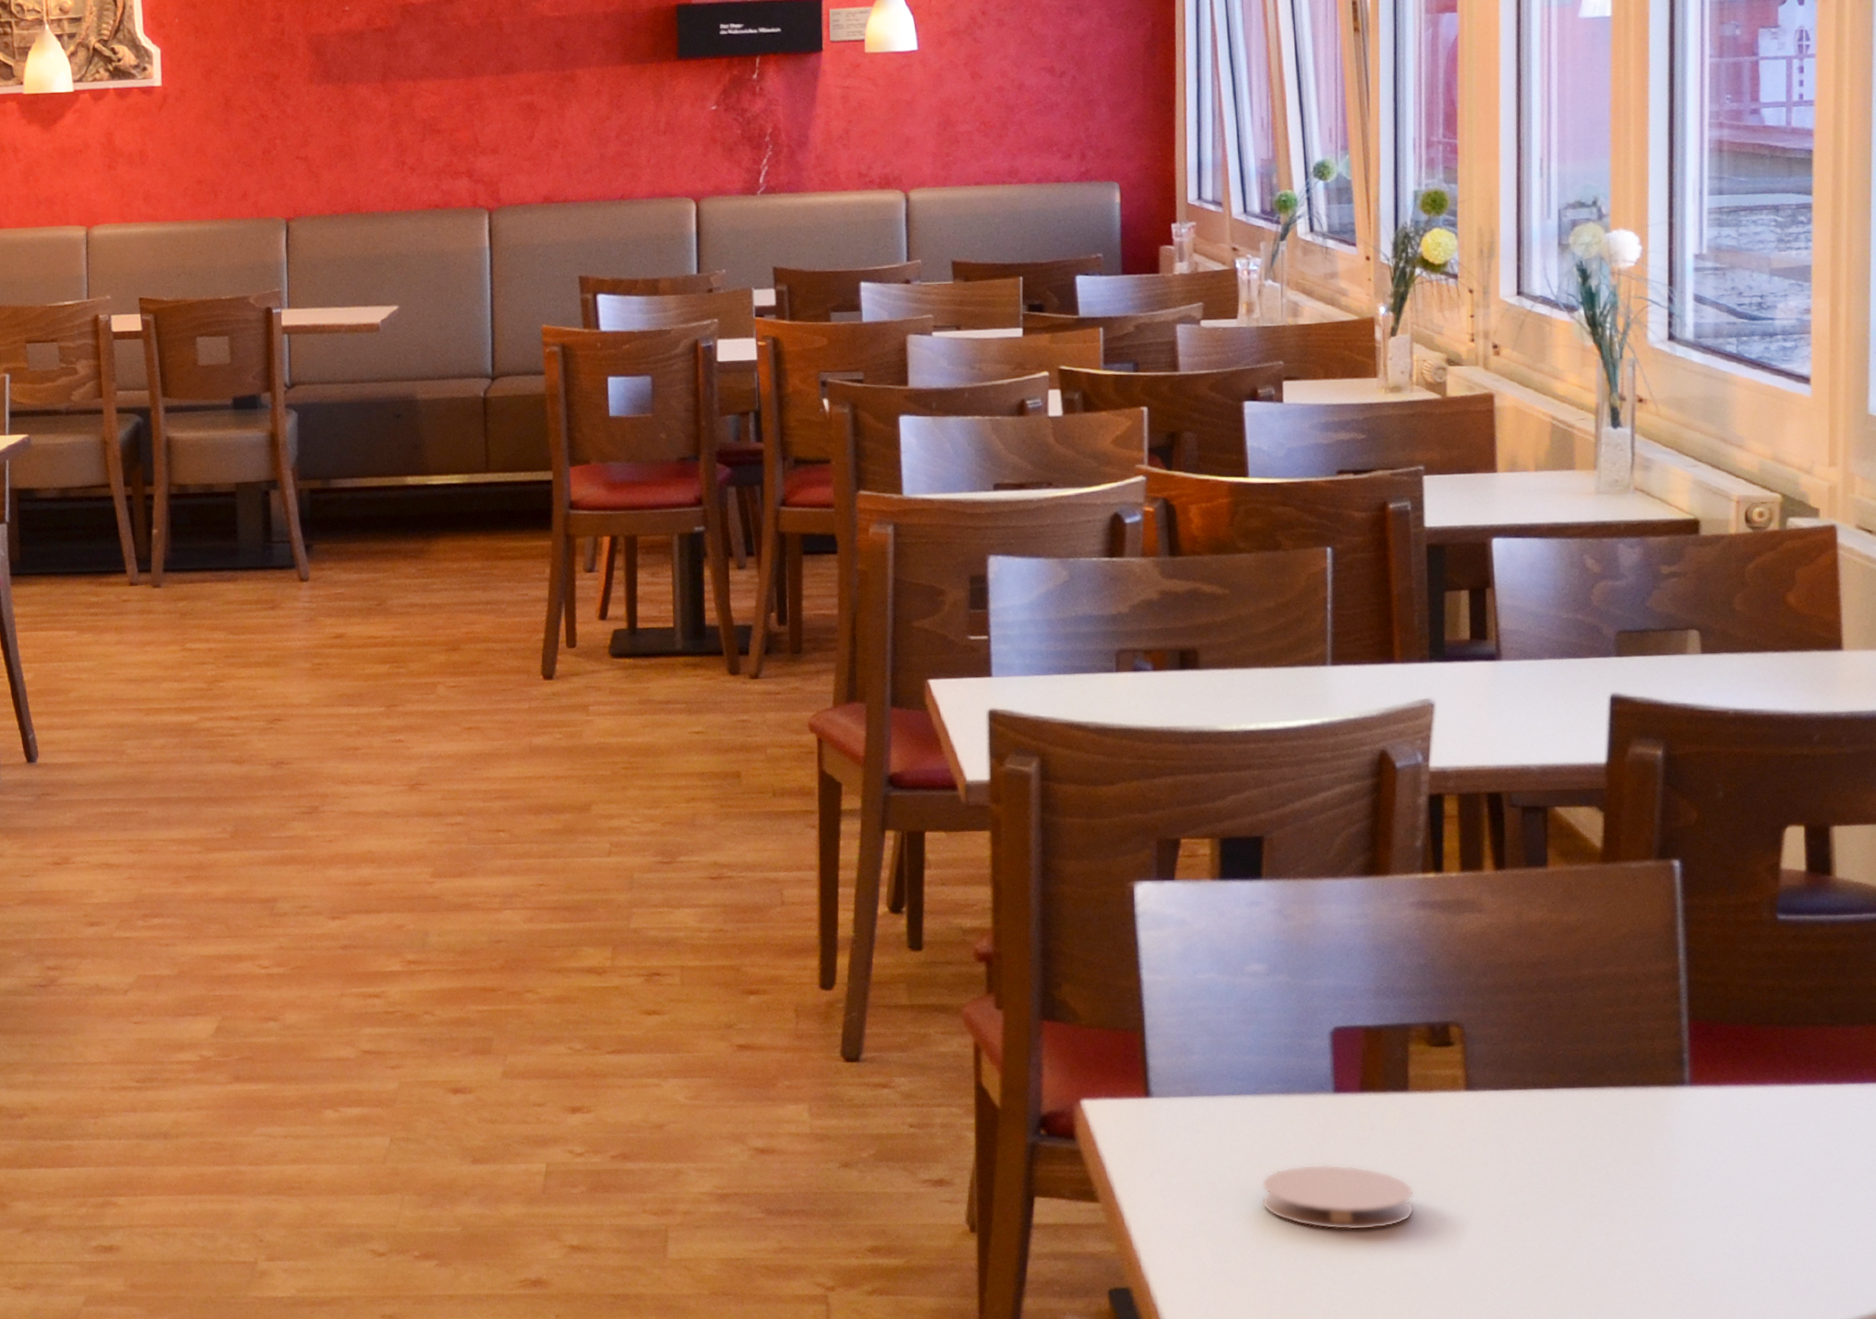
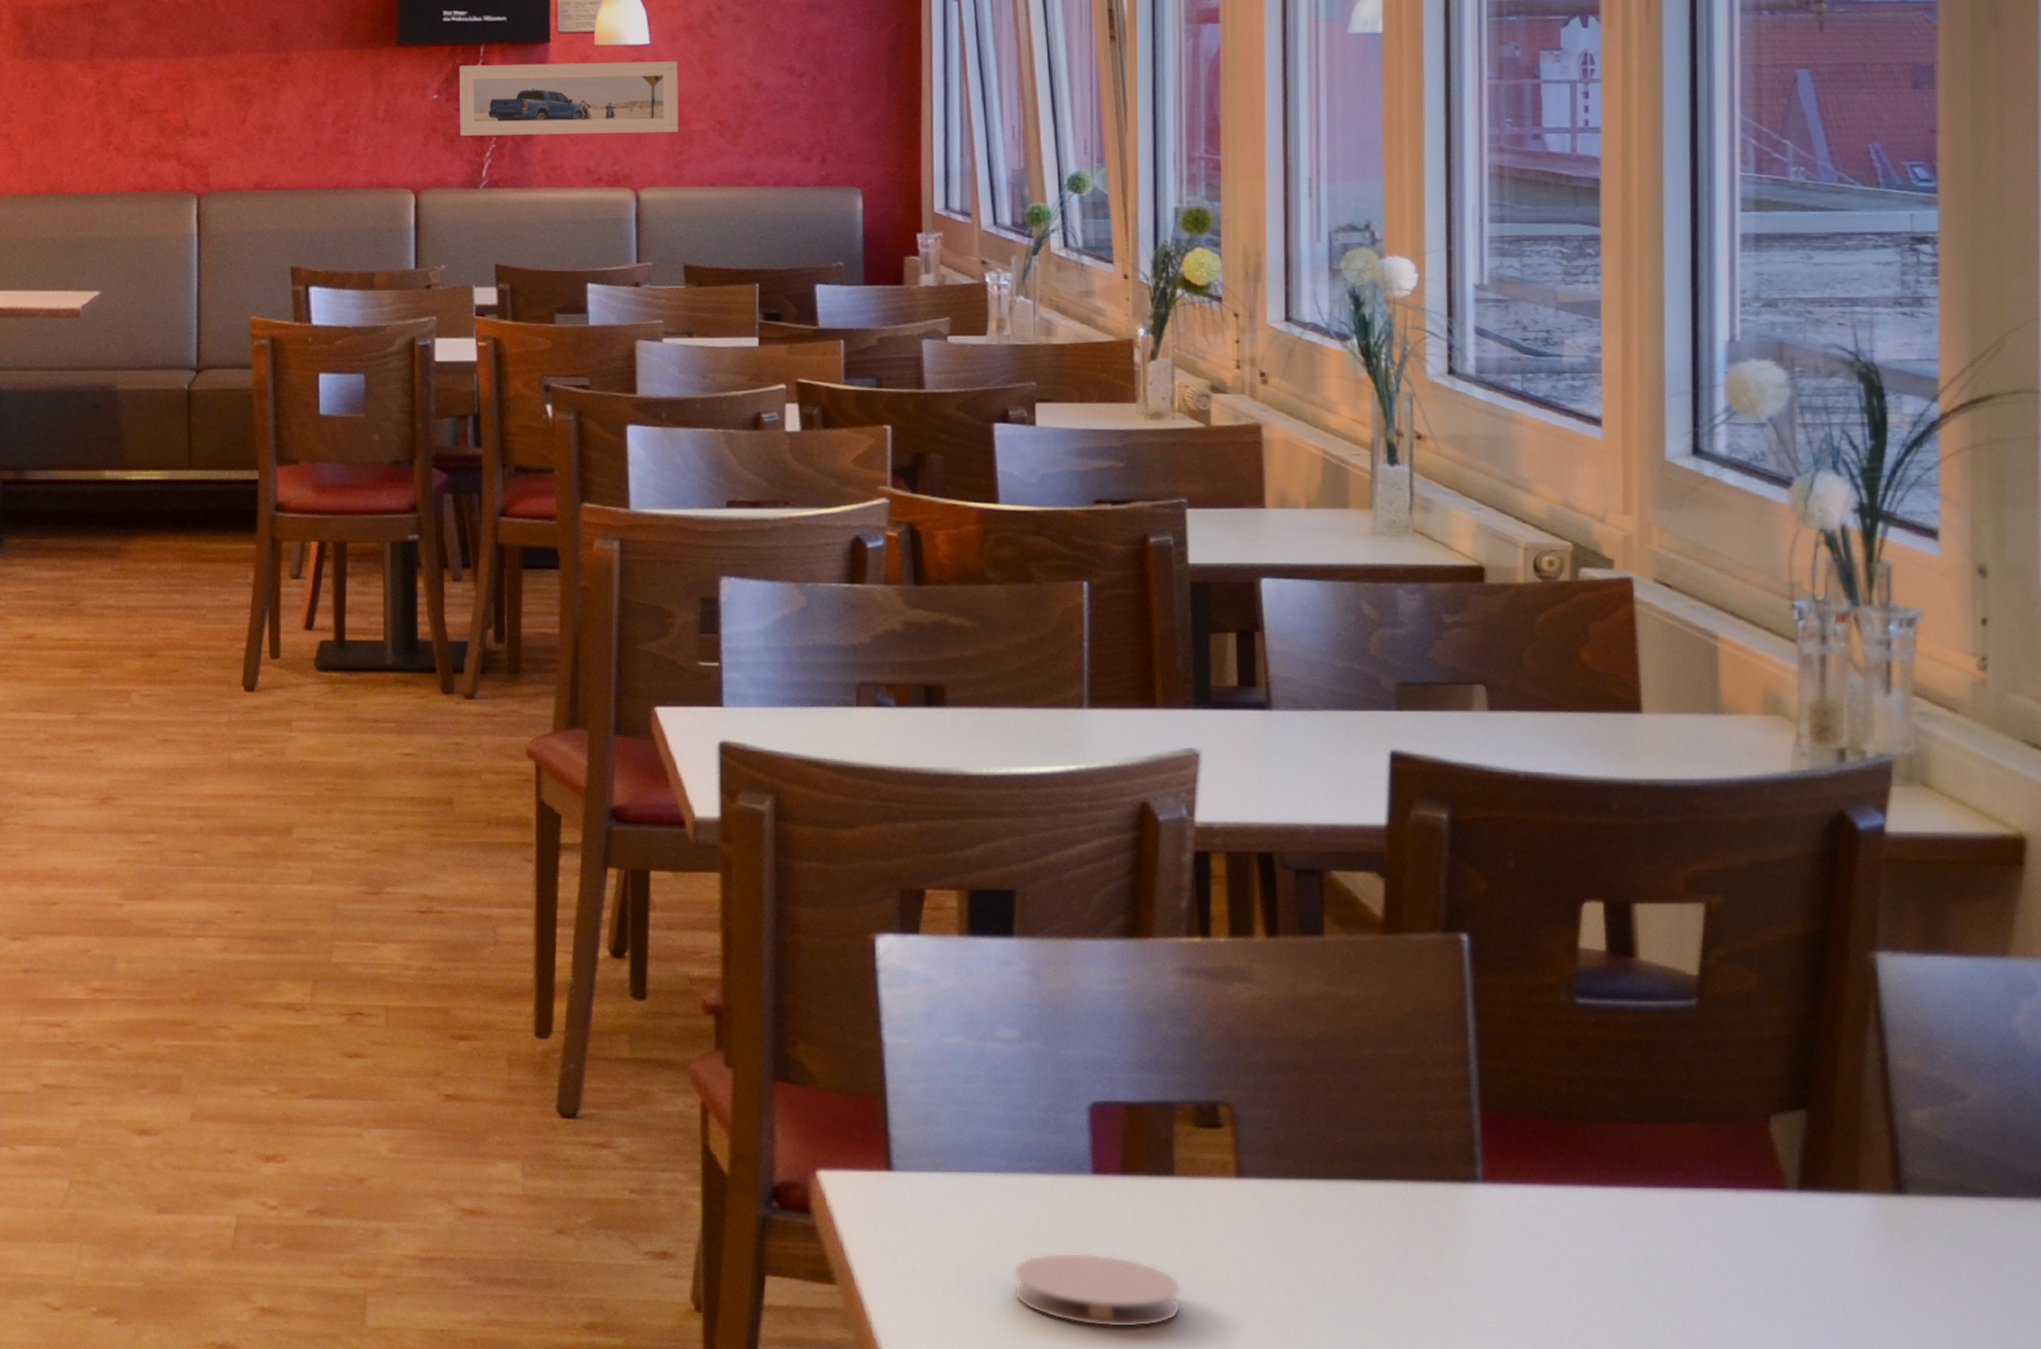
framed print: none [736,66,946,145] -> present [459,61,679,136]

